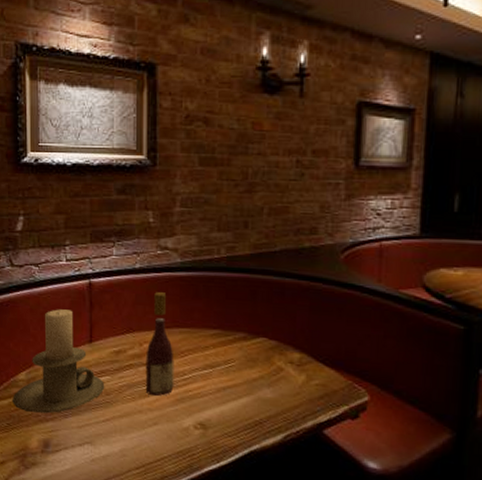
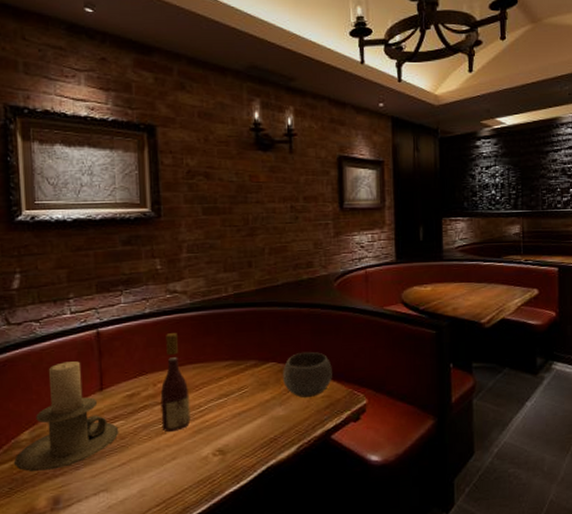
bowl: none [274,330,331,384] -> present [283,351,332,399]

